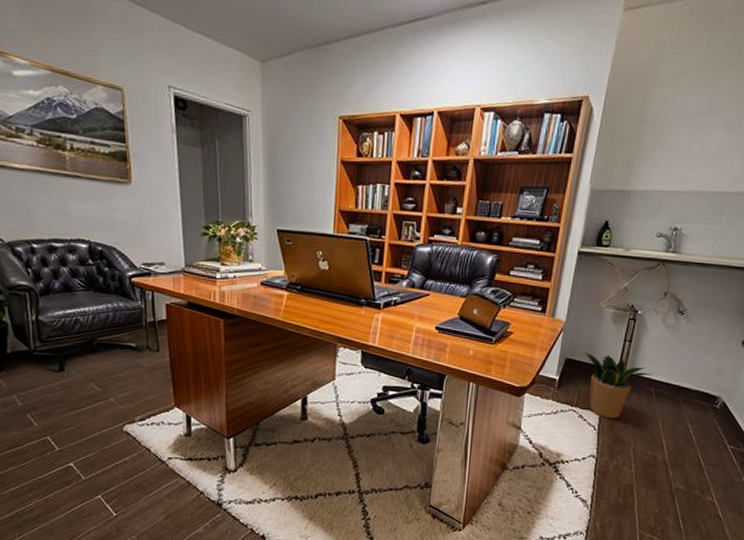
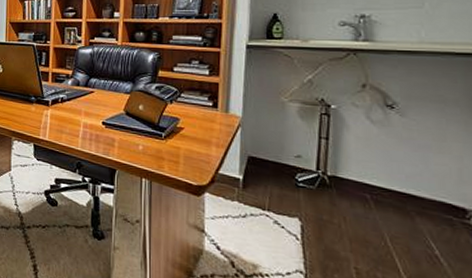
potted plant: present [584,352,652,419] -> none [270,150,364,229]

